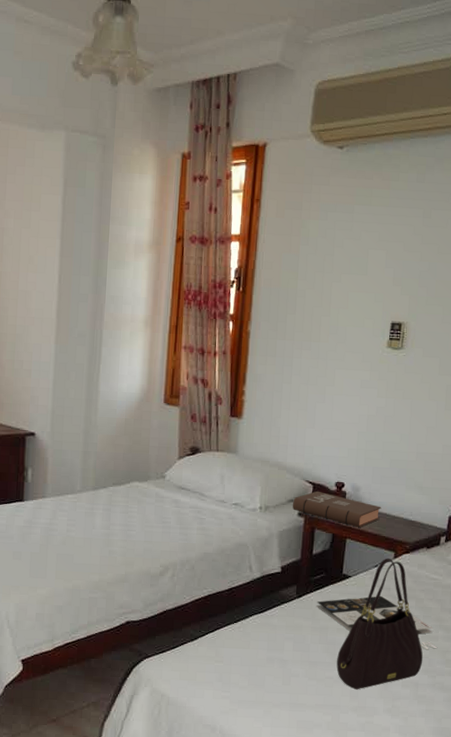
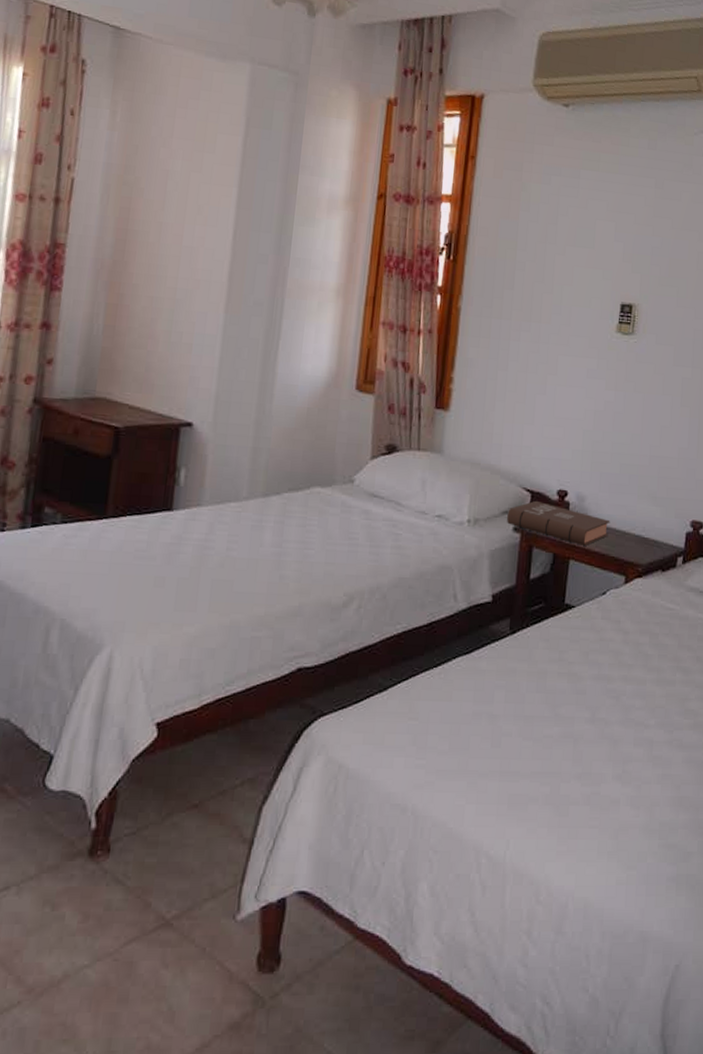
magazine: present [317,596,438,650] -> none [534,630,675,698]
handbag: present [336,558,423,690] -> none [557,583,659,751]

